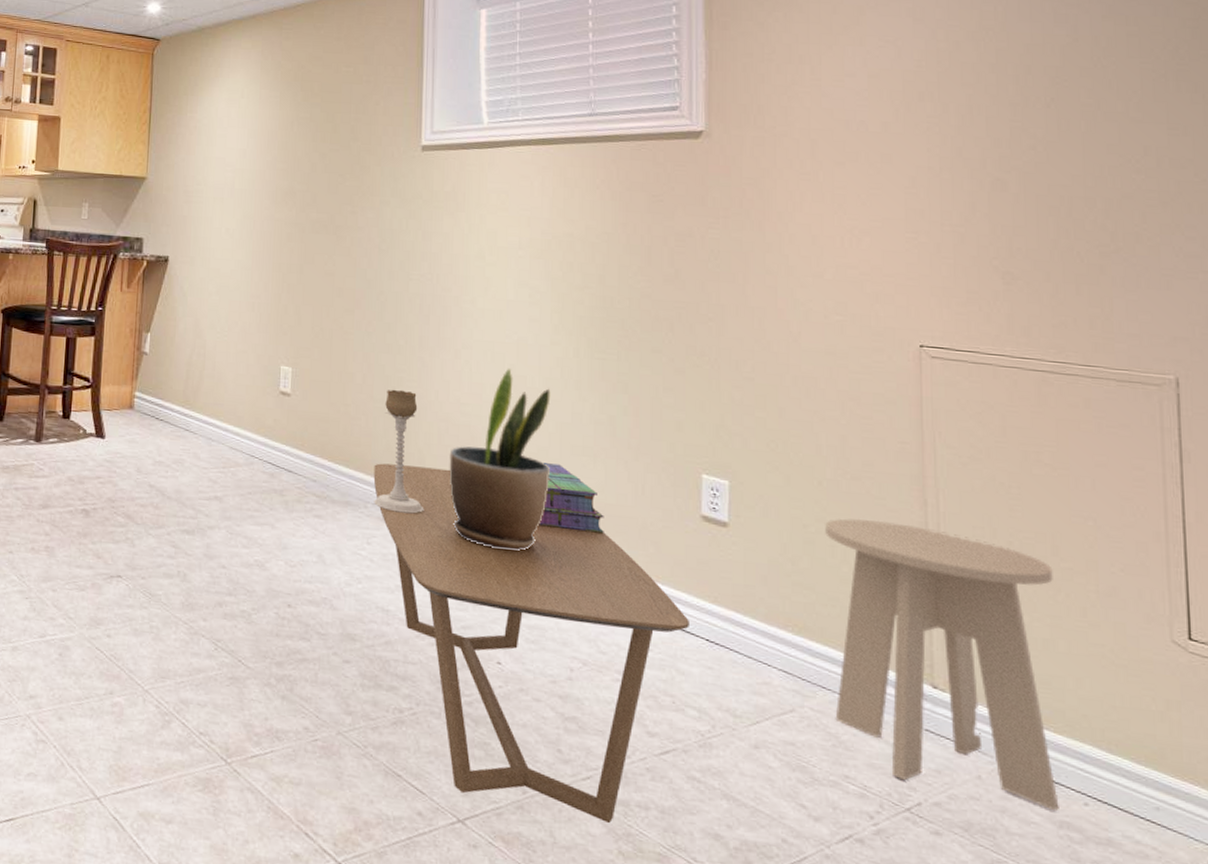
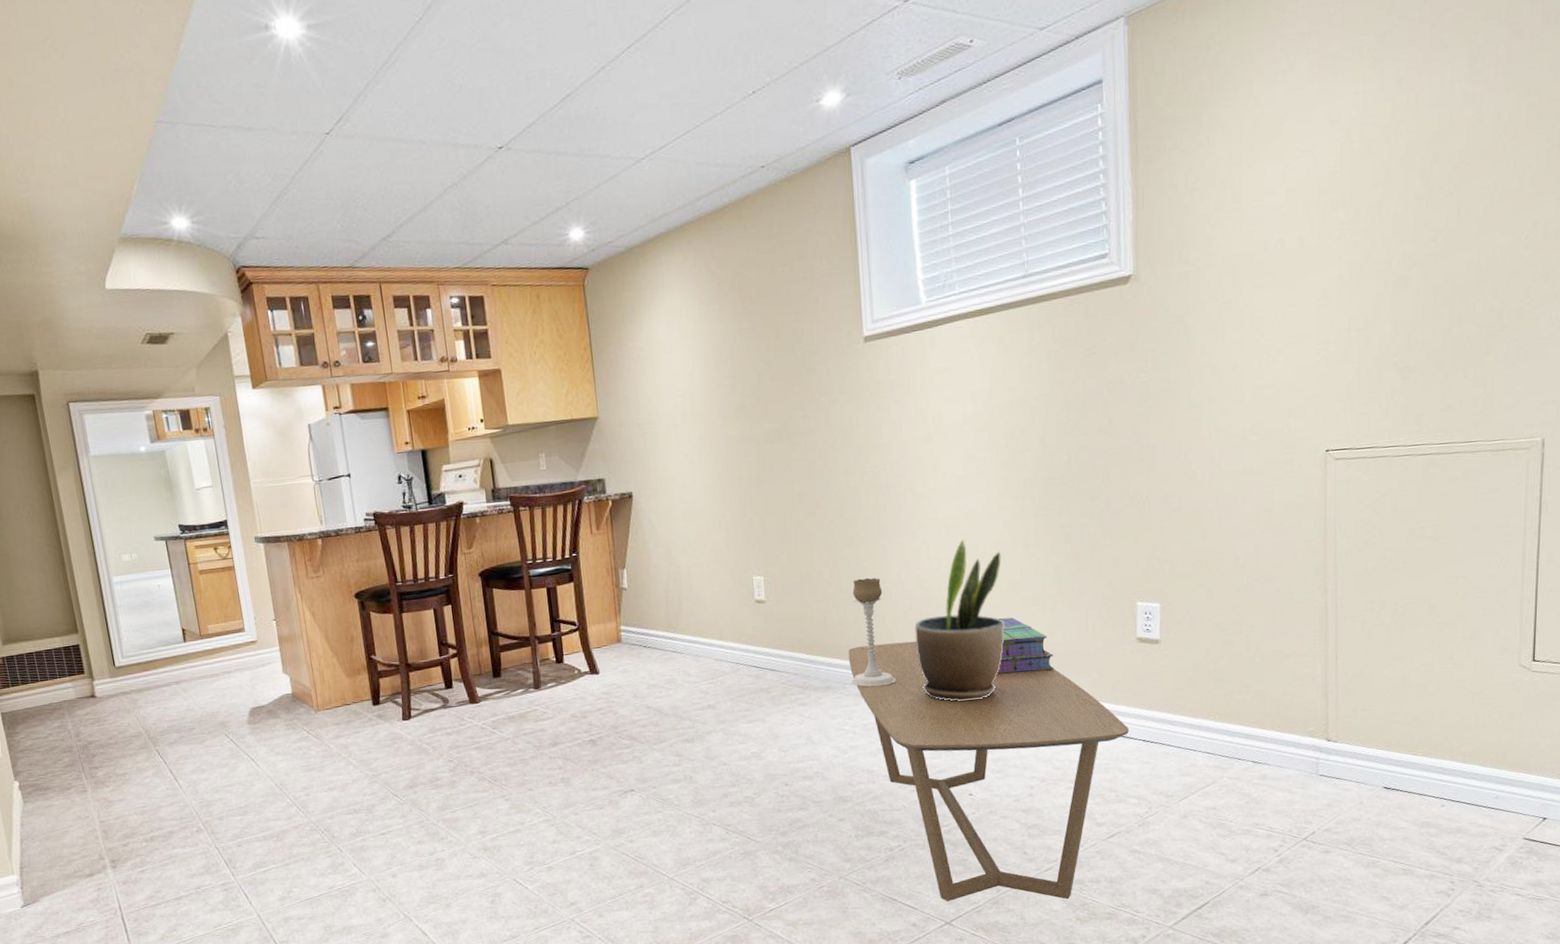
side table: present [825,518,1059,812] -> none [1242,611,1428,817]

